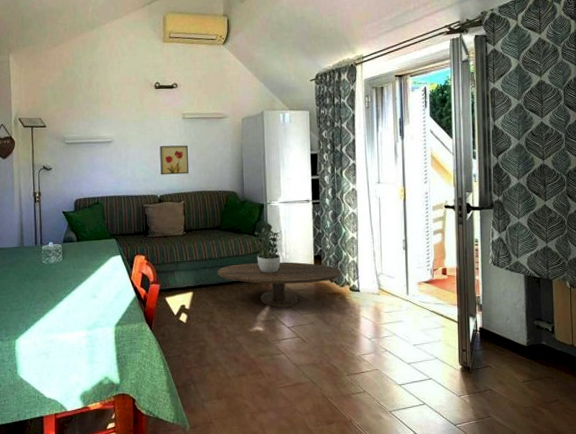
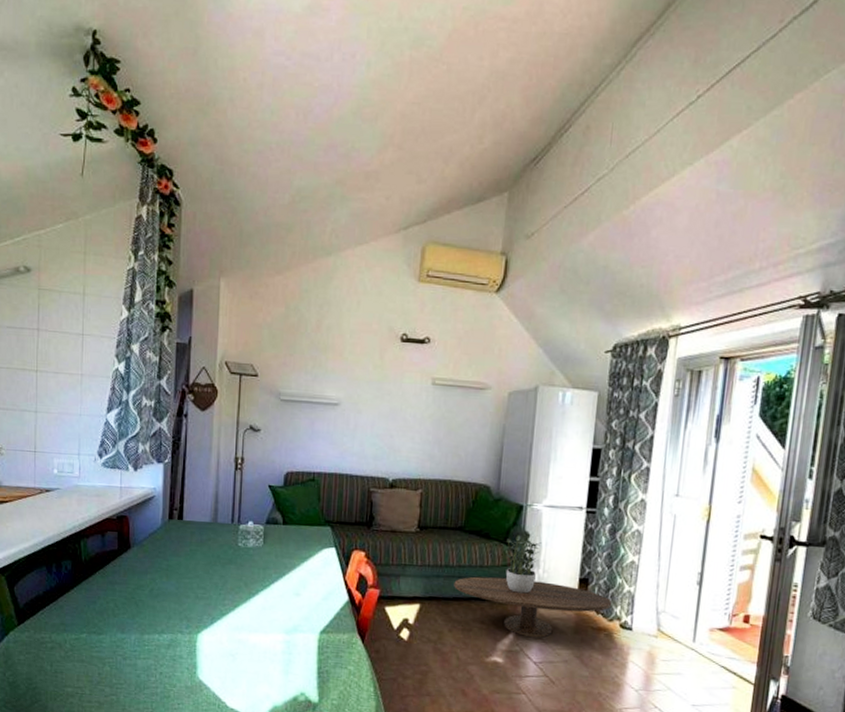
wall art: present [159,145,189,175] -> none [396,417,434,456]

